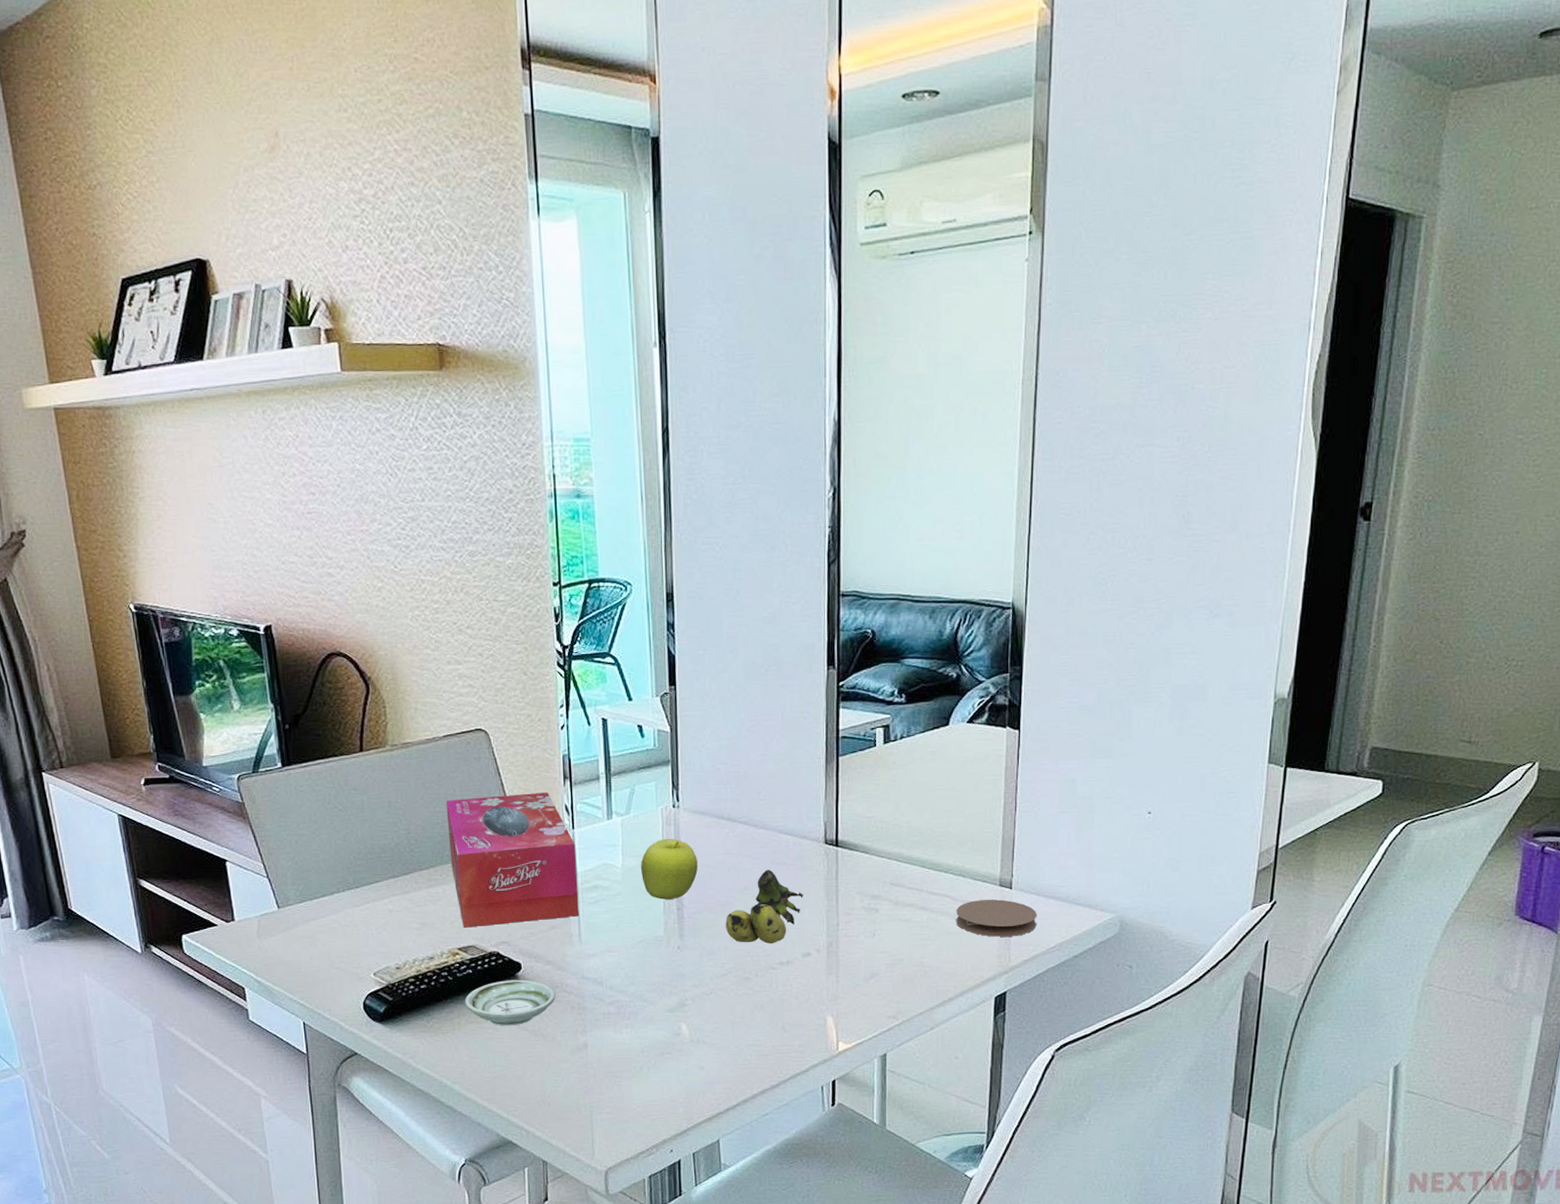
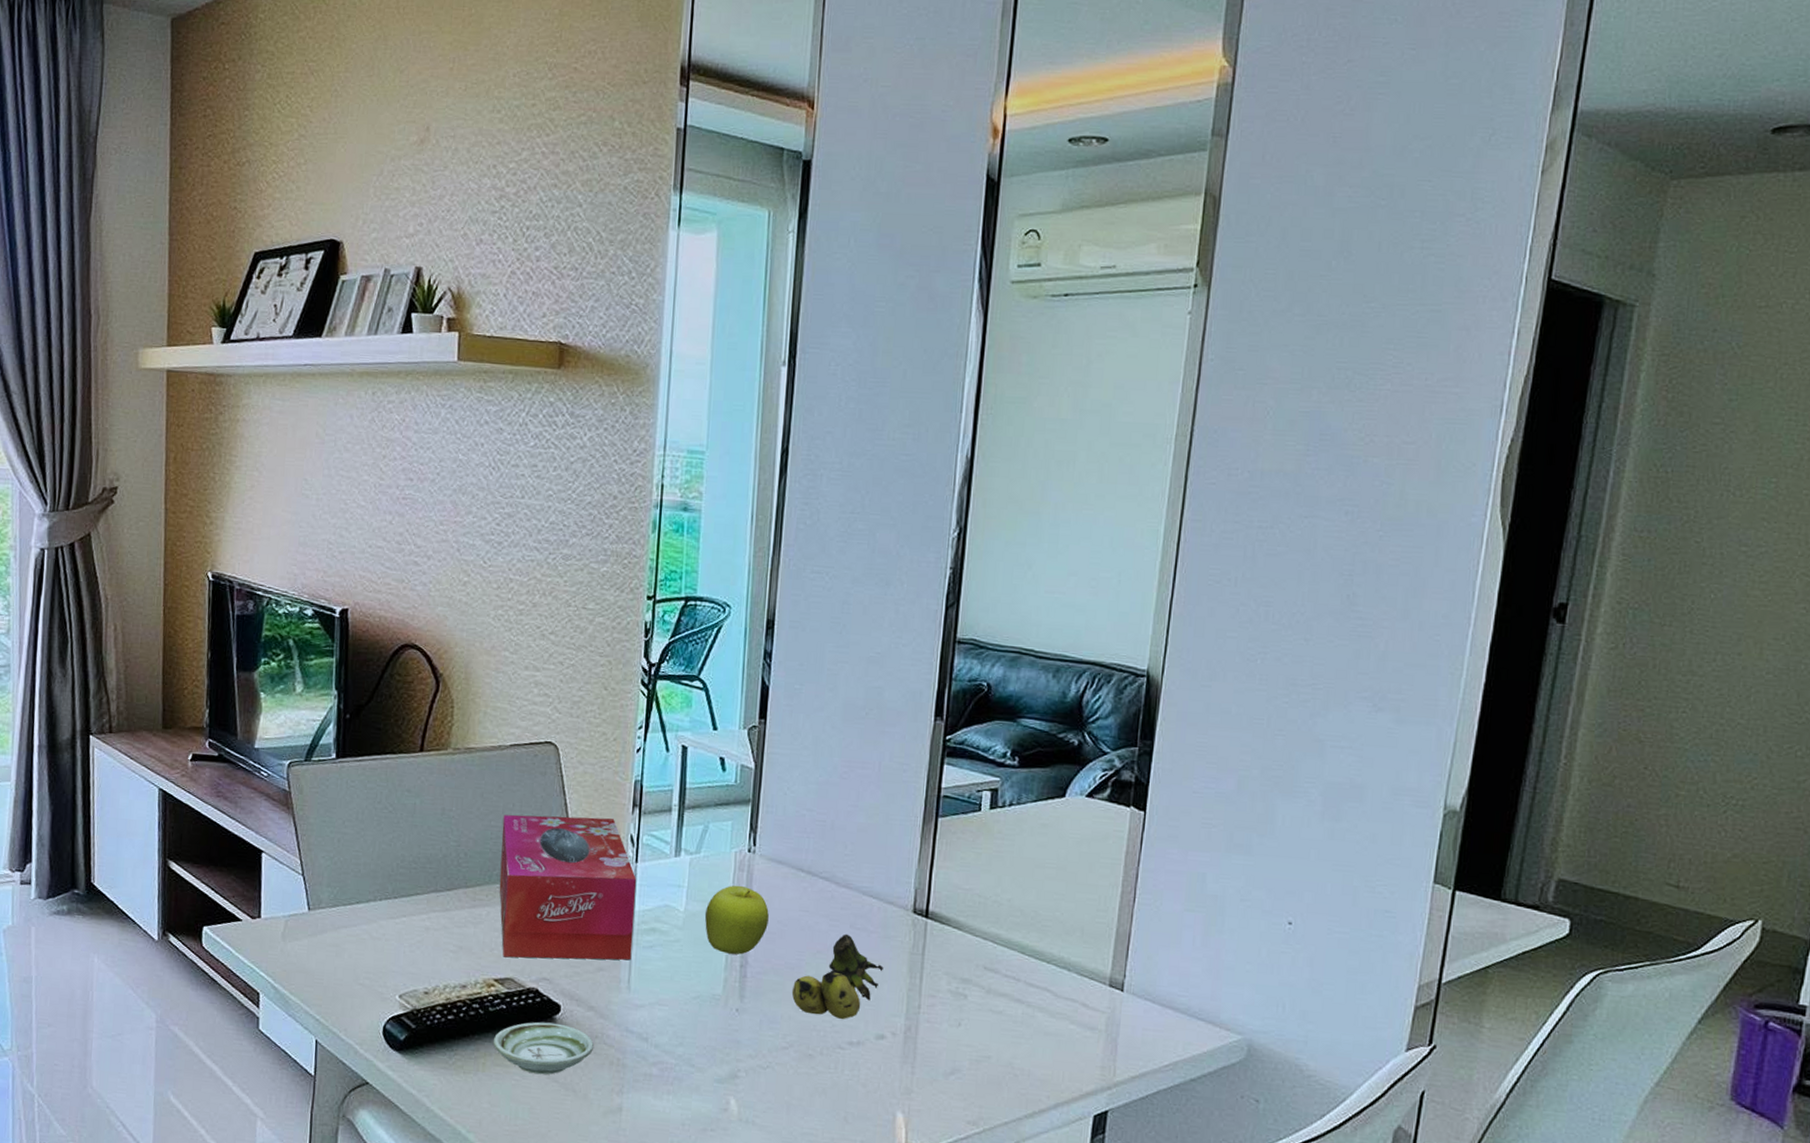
coaster: present [956,899,1037,937] -> none [1055,999,1151,1047]

